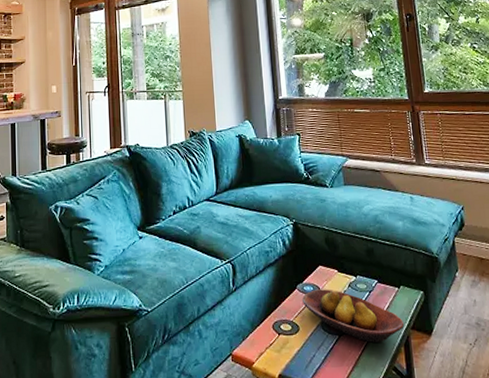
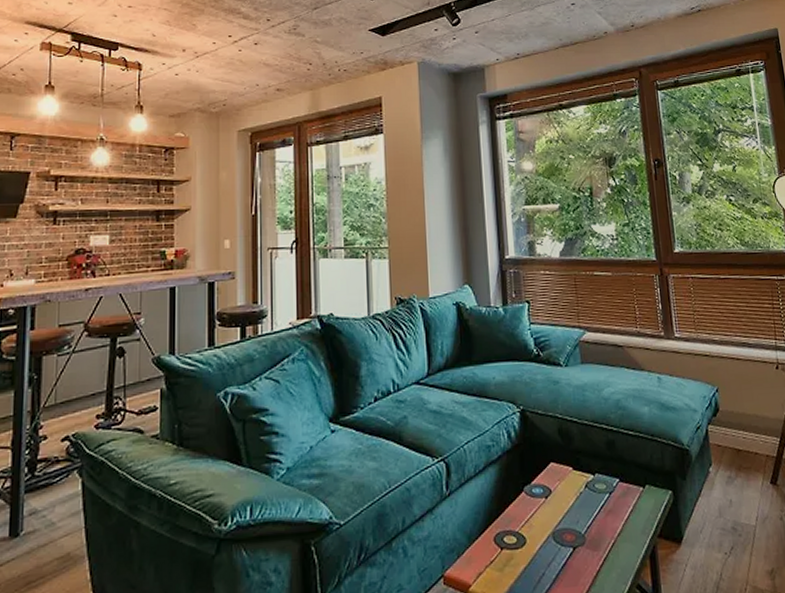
fruit bowl: present [302,289,405,343] -> none [530,490,650,556]

